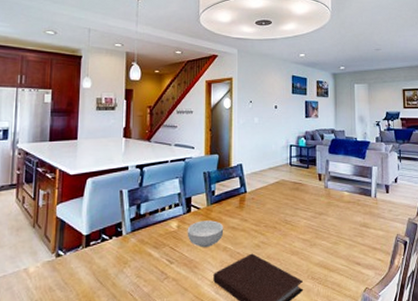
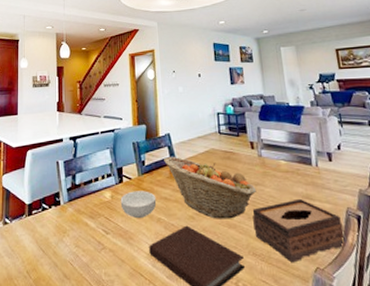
fruit basket: none [234,186,320,247] -> present [164,156,257,219]
tissue box: none [314,226,392,285] -> present [253,198,345,263]

